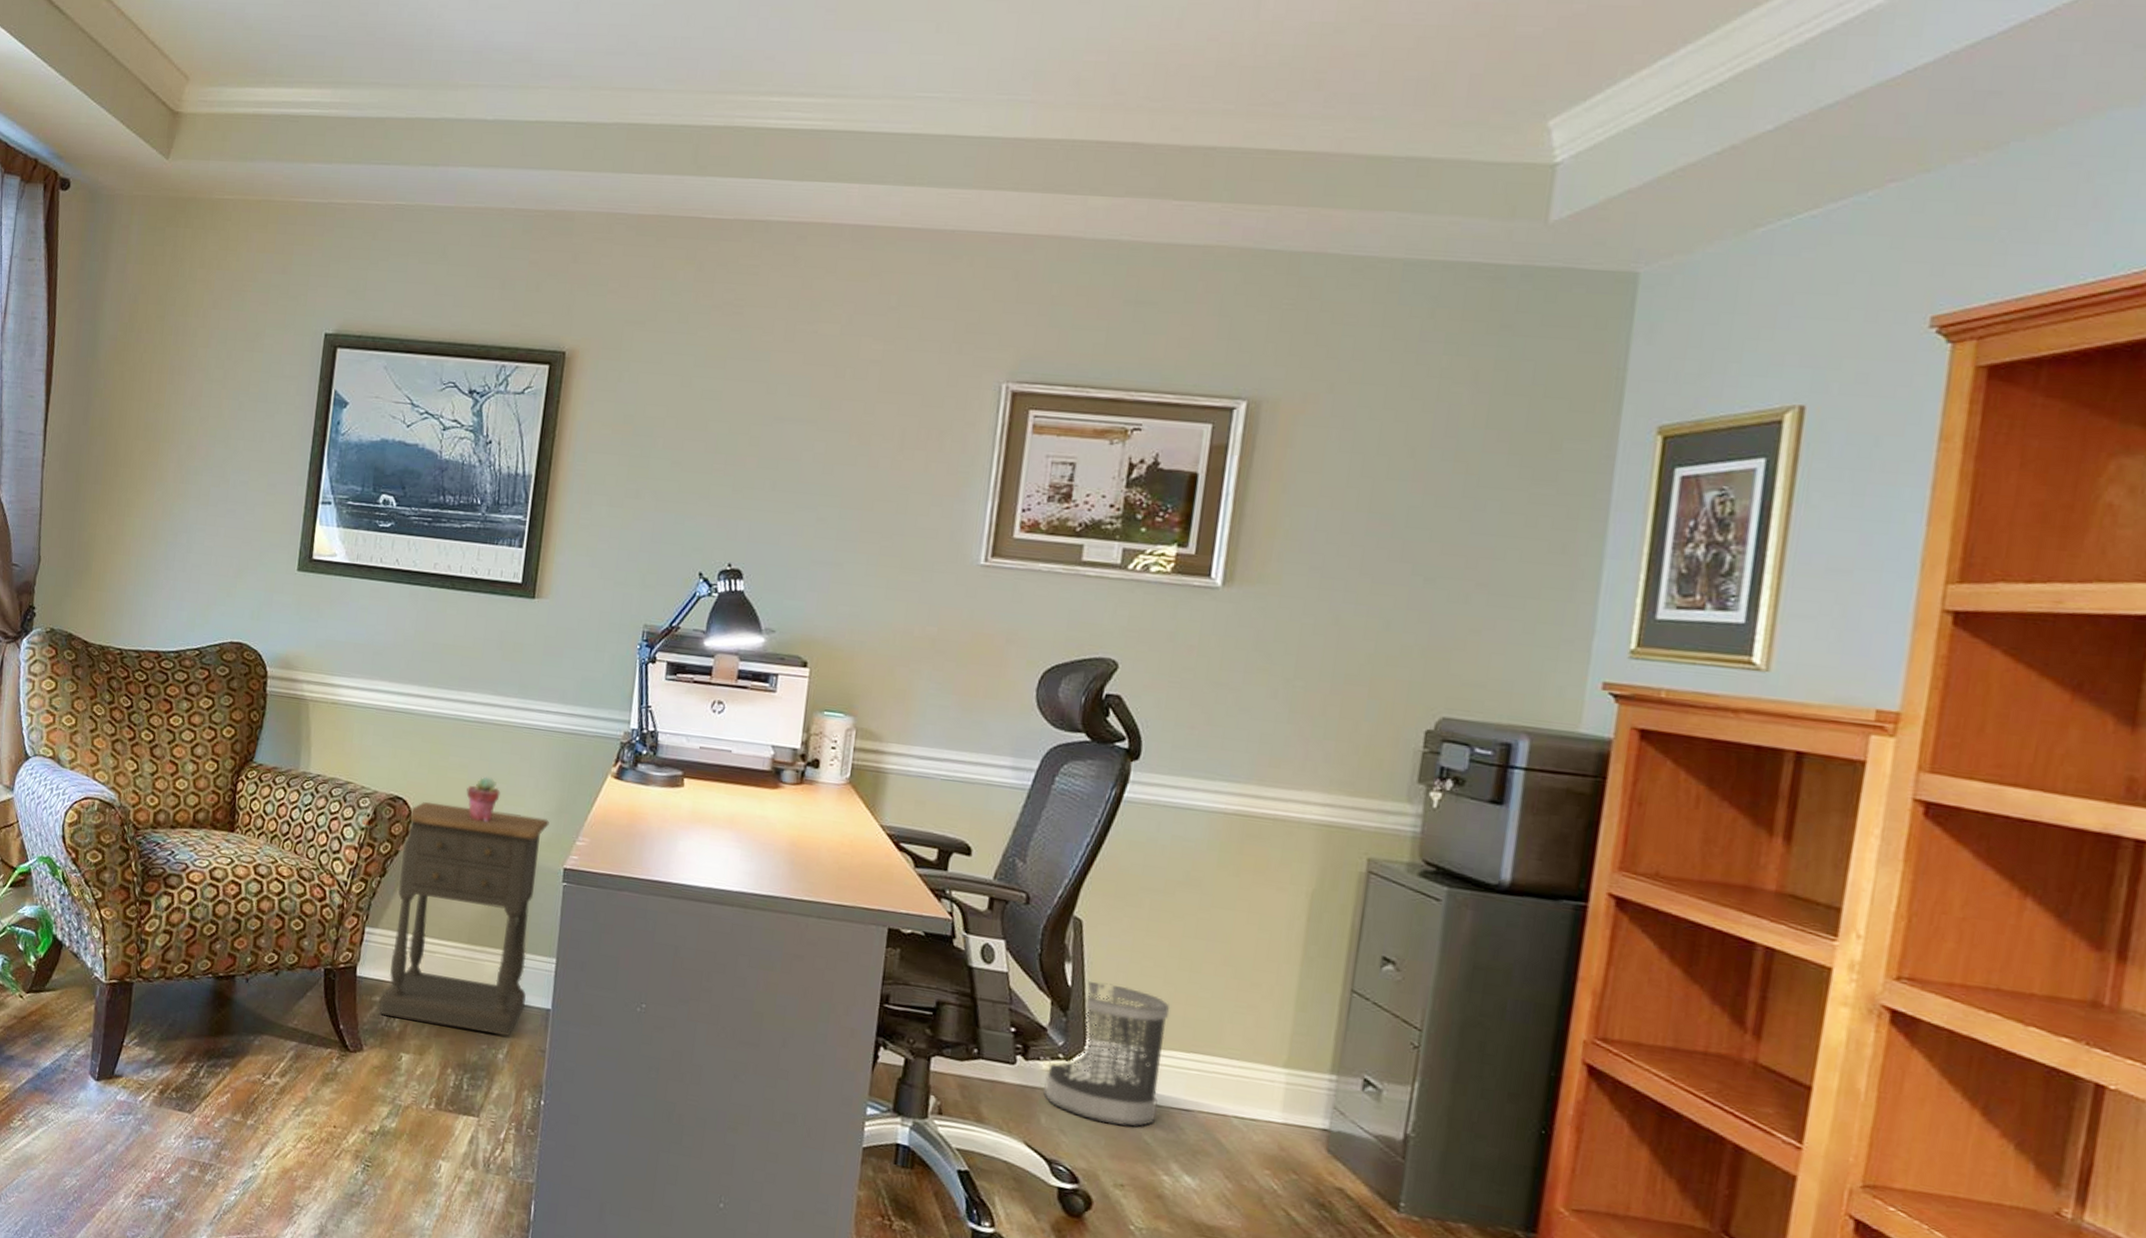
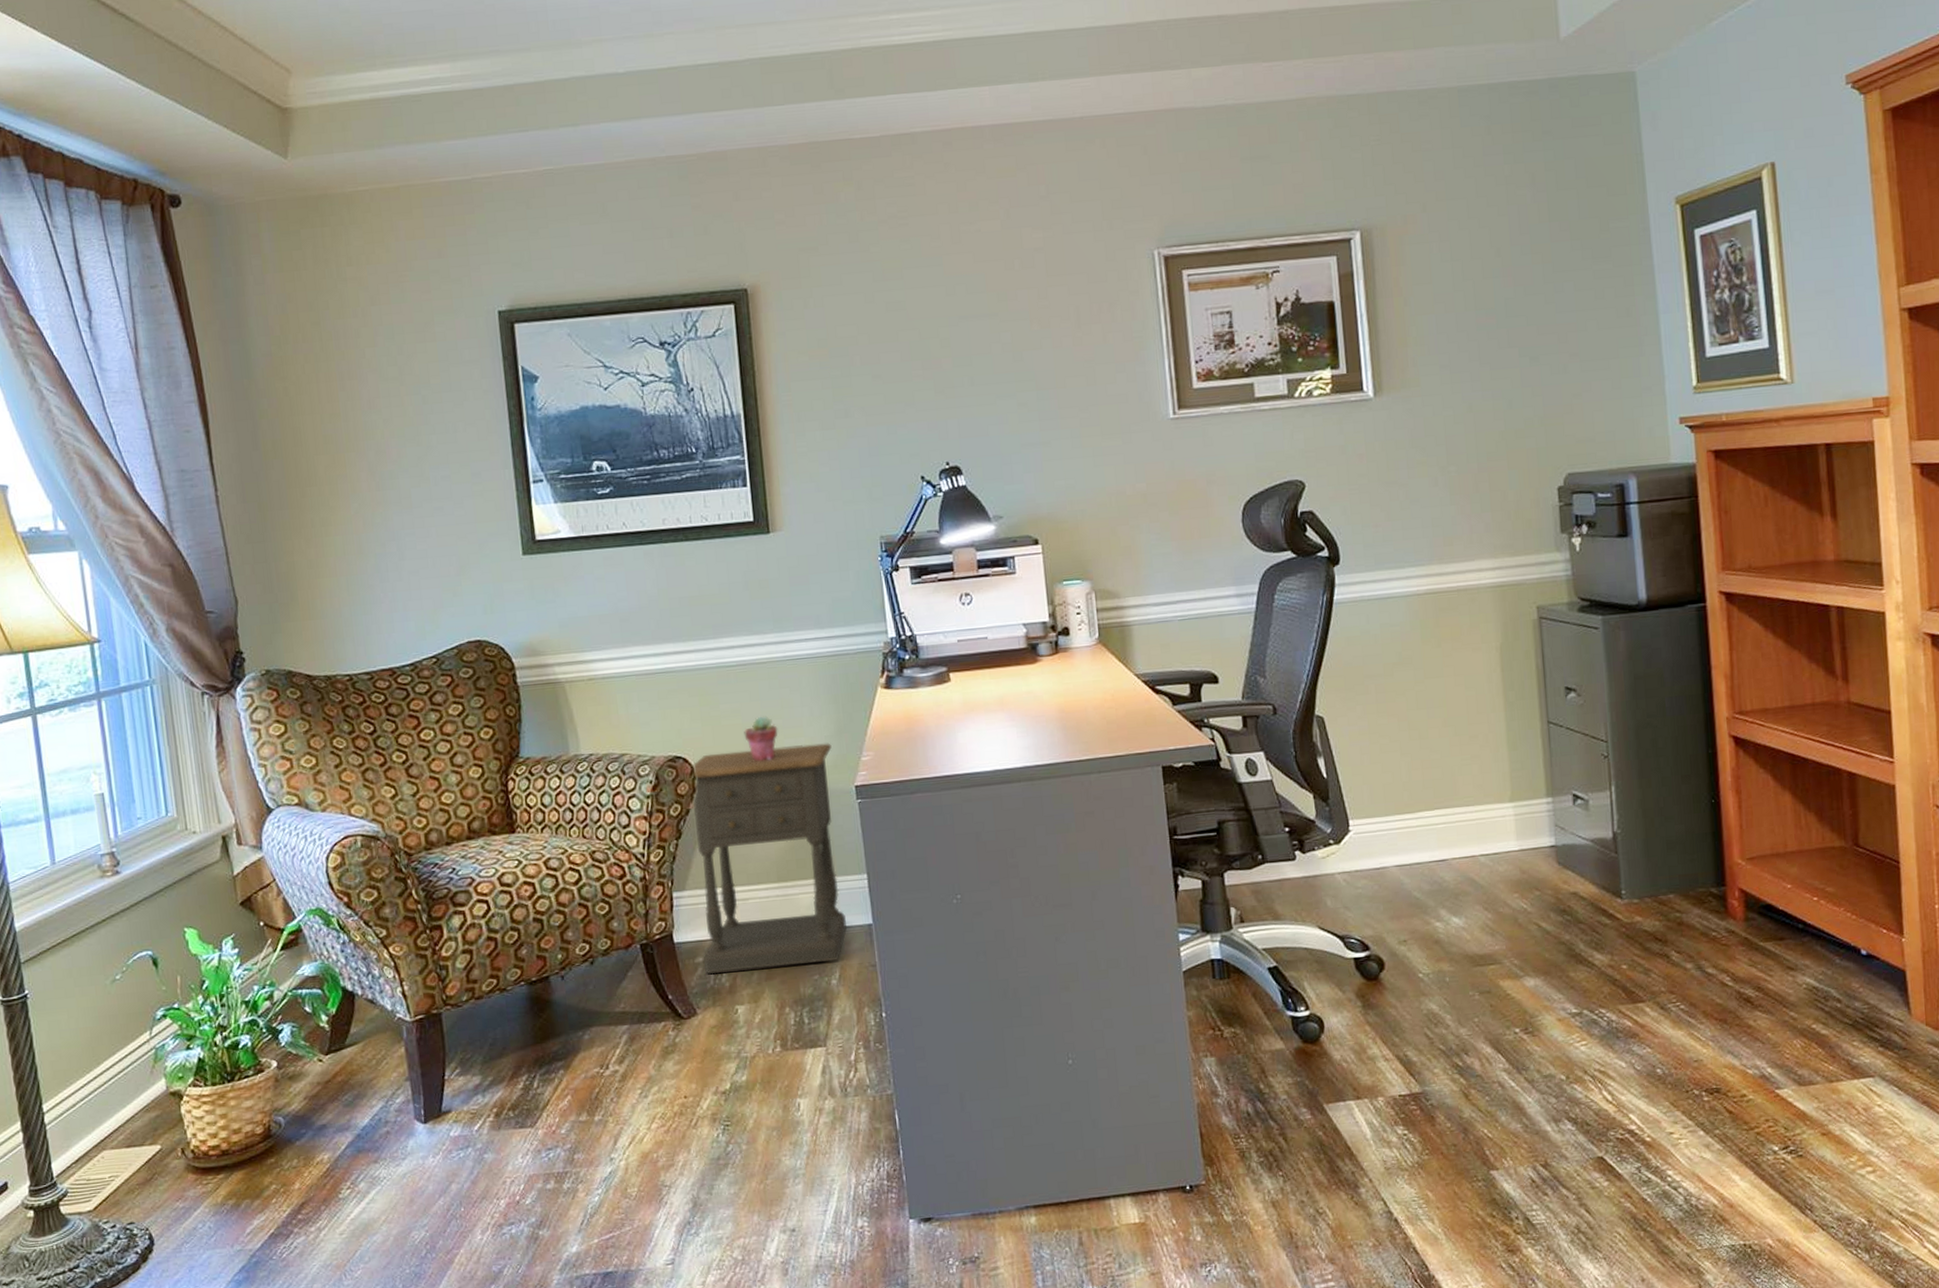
wastebasket: present [1043,980,1170,1127] -> none [1323,766,1420,891]

